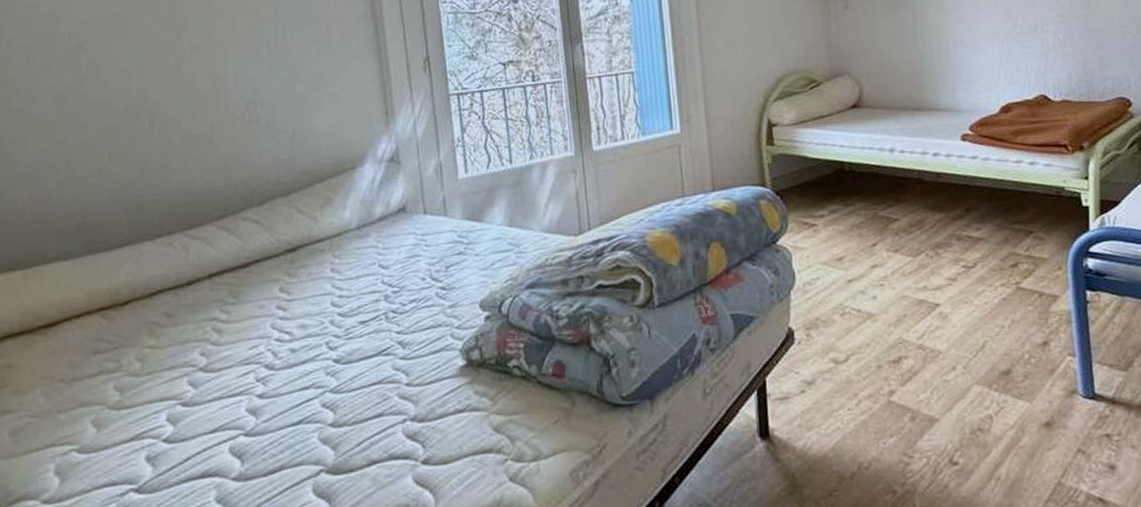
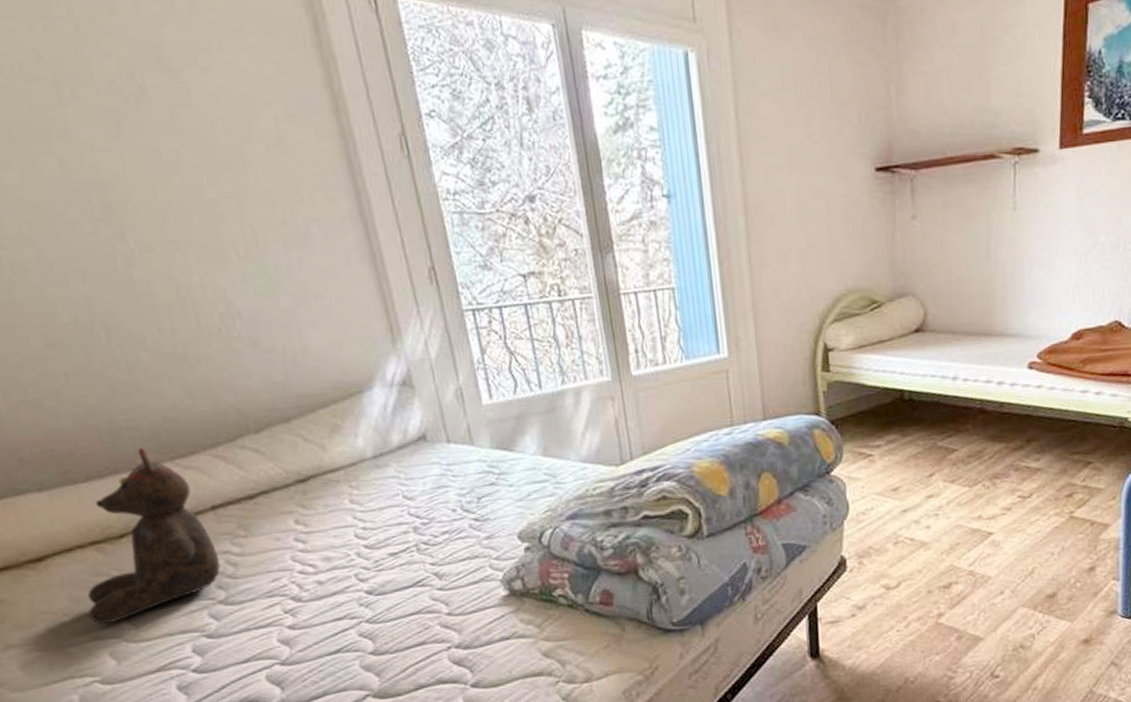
teddy bear: none [81,219,206,391] -> present [88,447,220,625]

